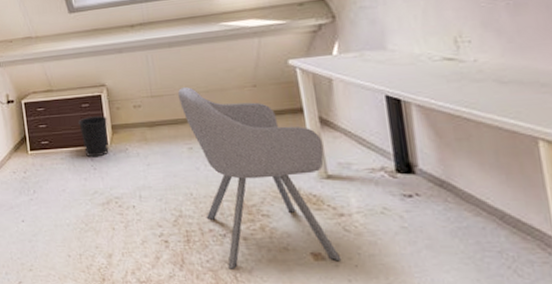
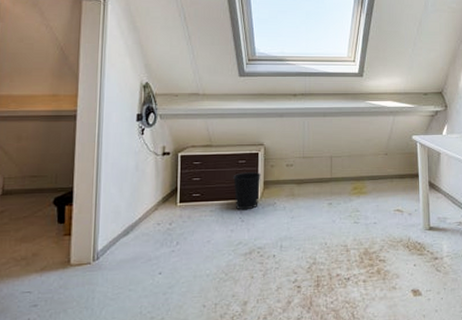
chair: present [177,87,342,269] -> none [325,151,433,308]

